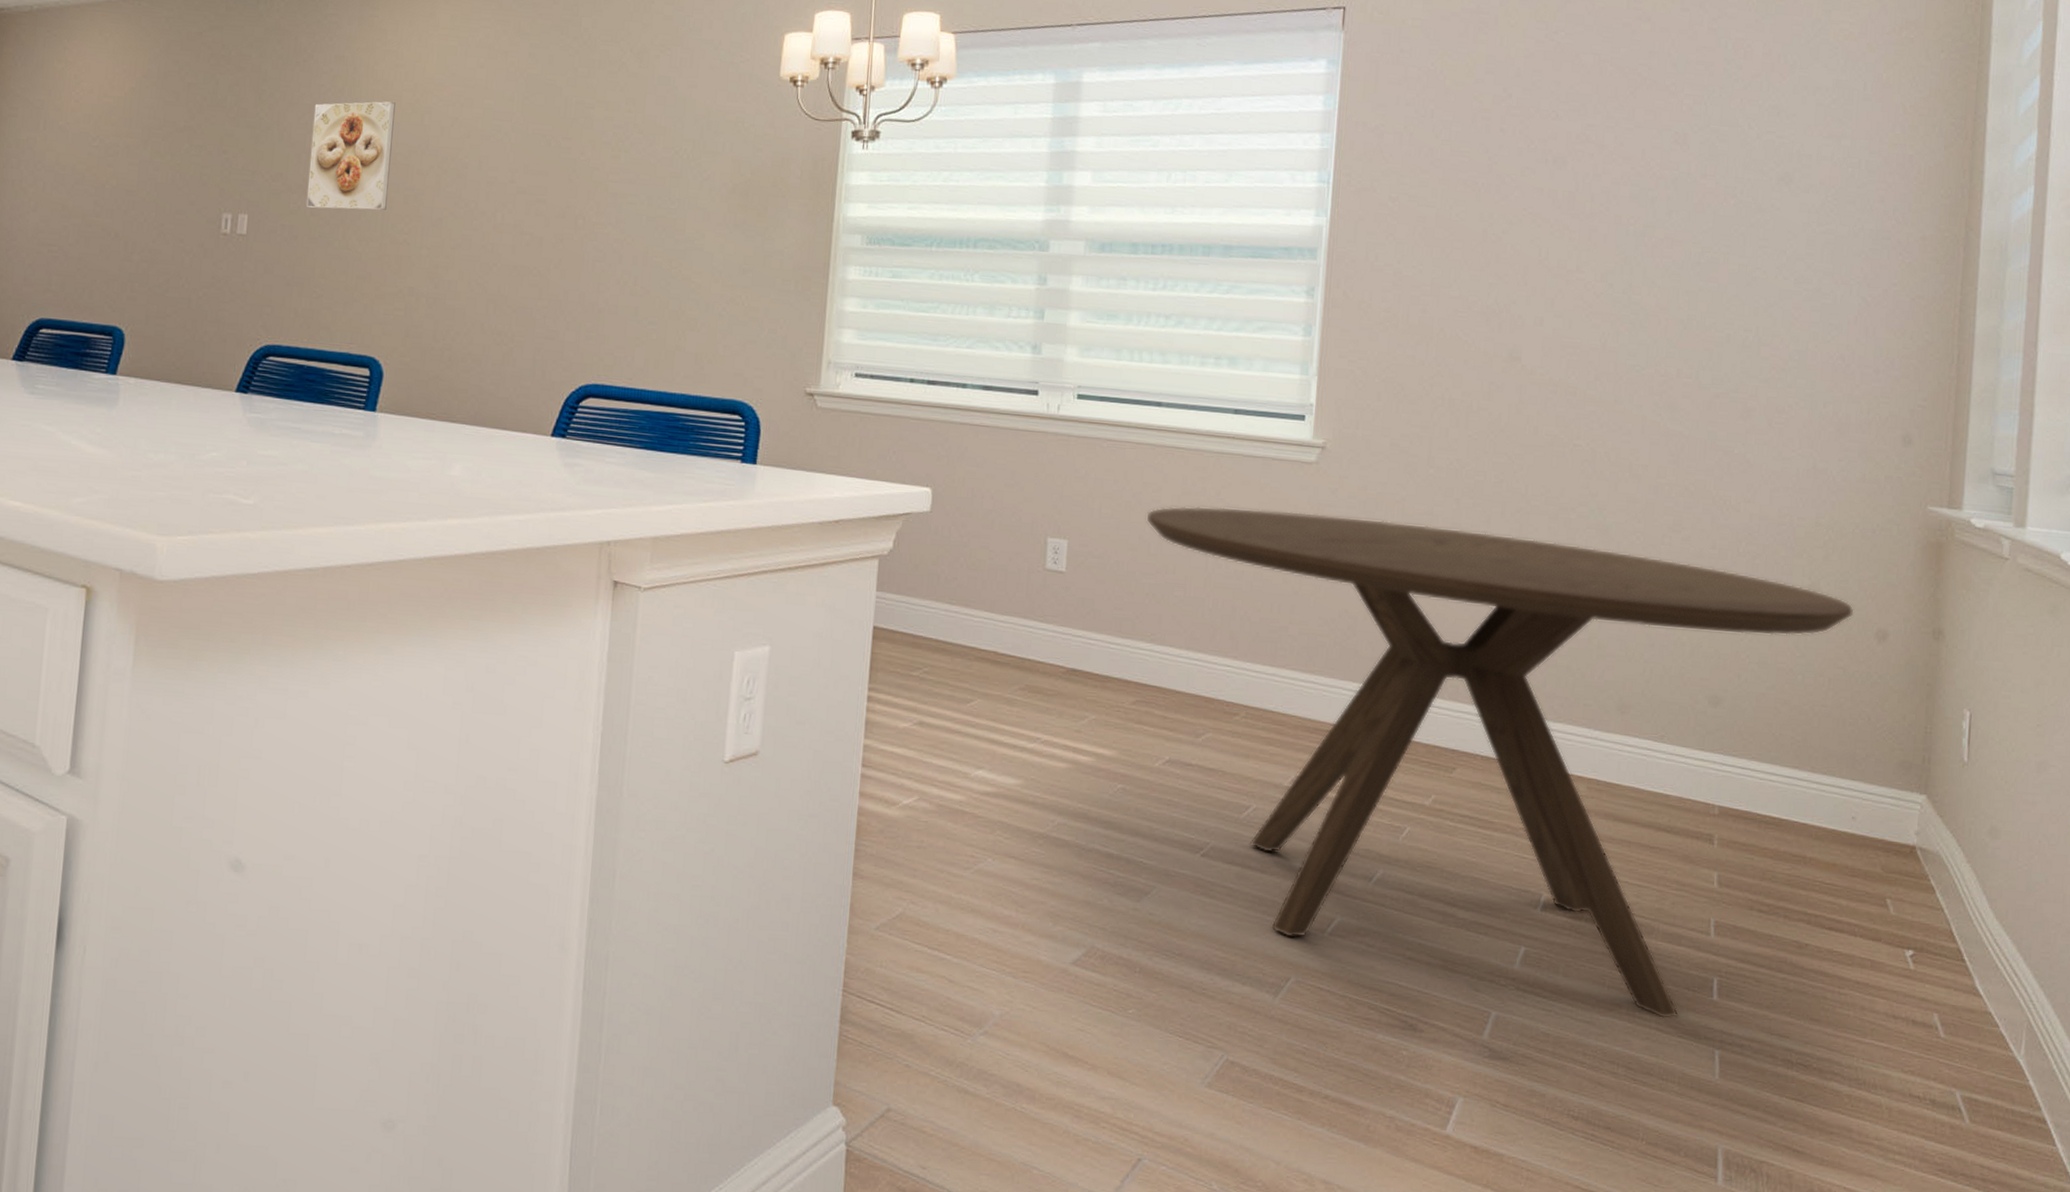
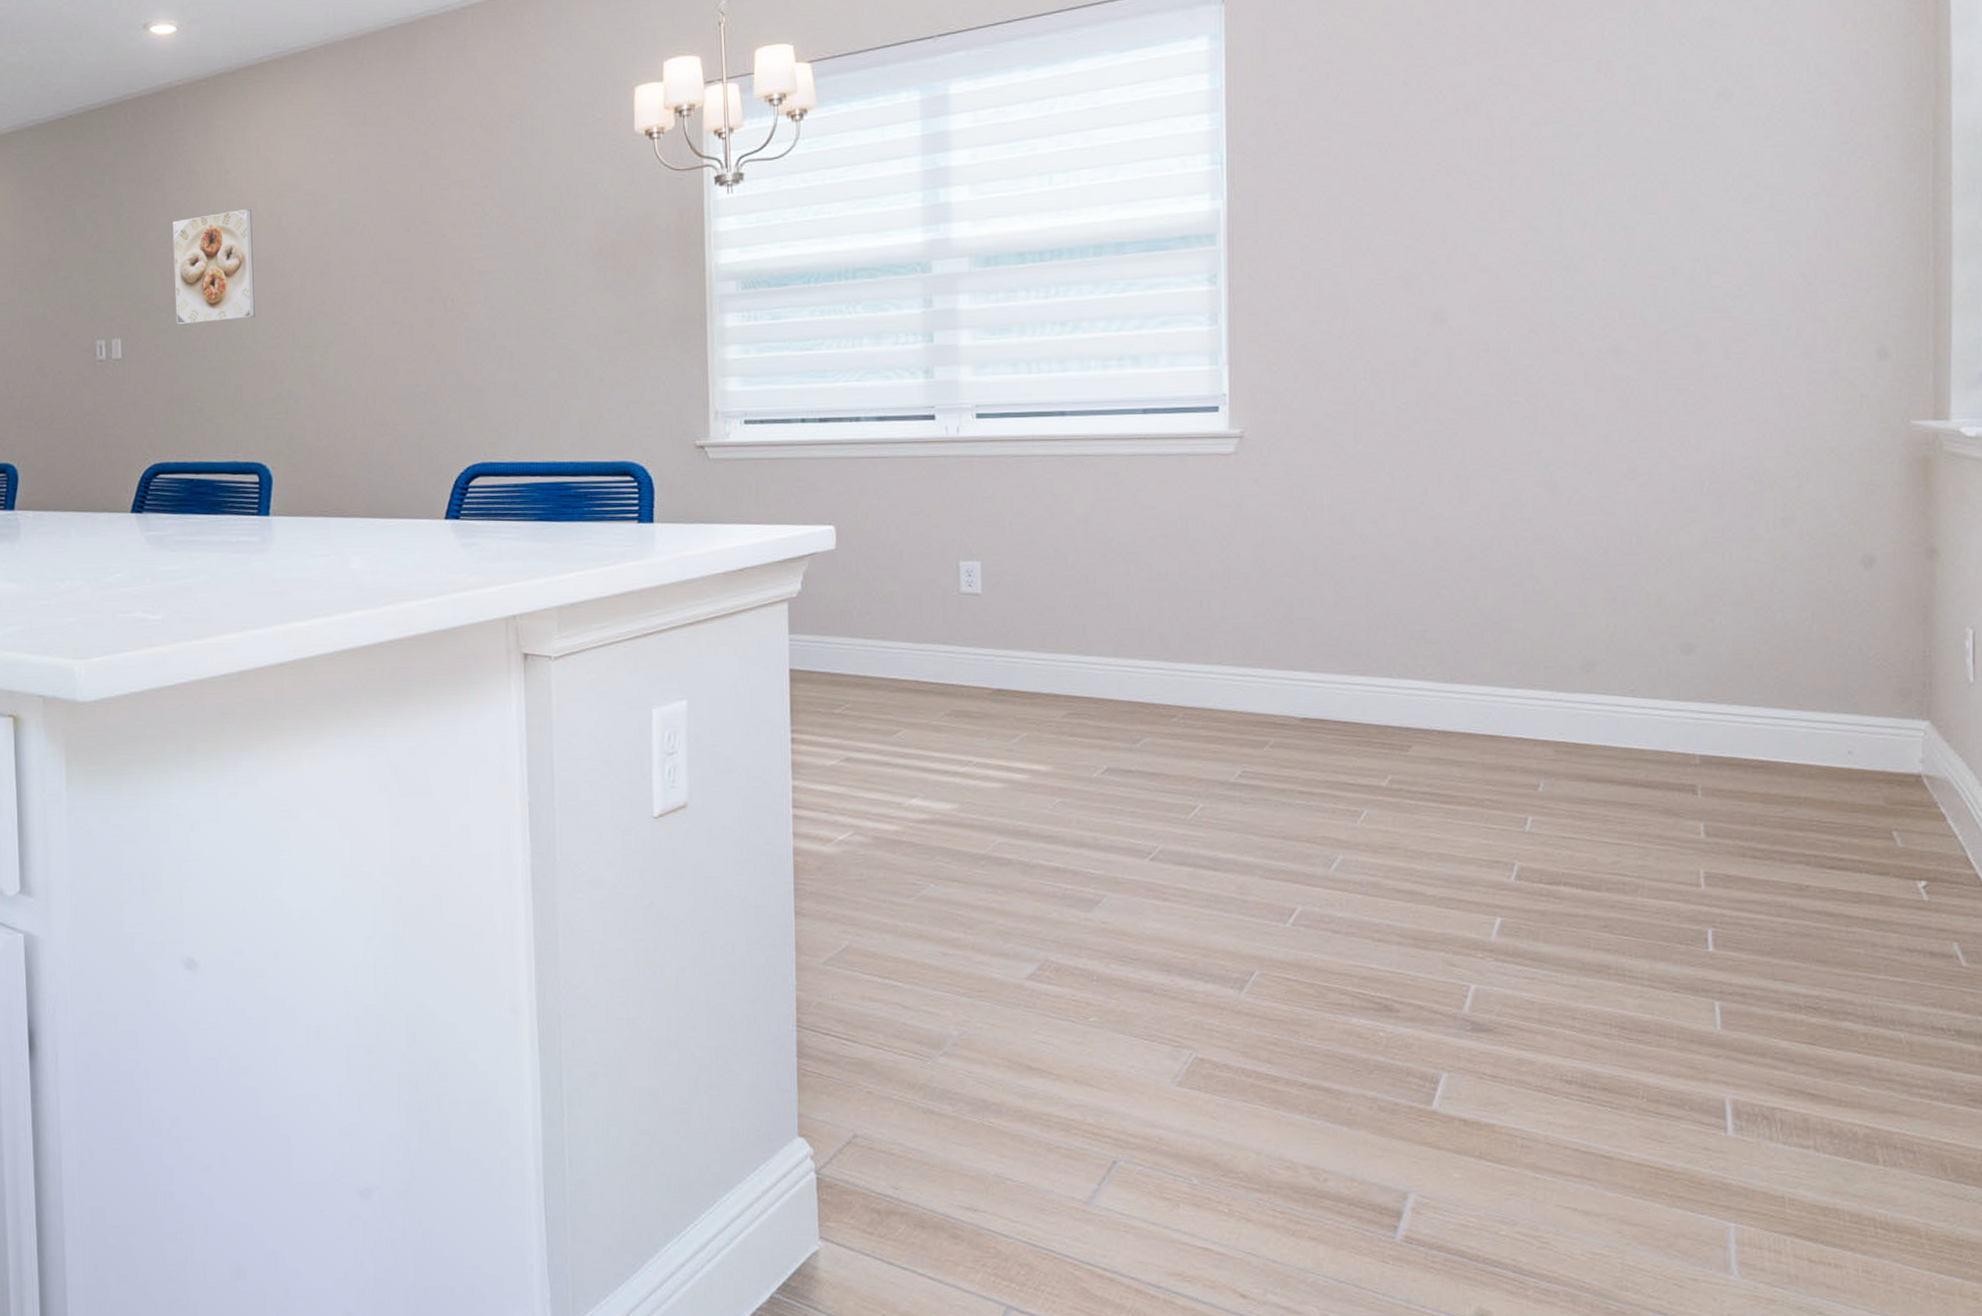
dining table: present [1146,506,1854,1020] -> none [1060,503,1835,976]

